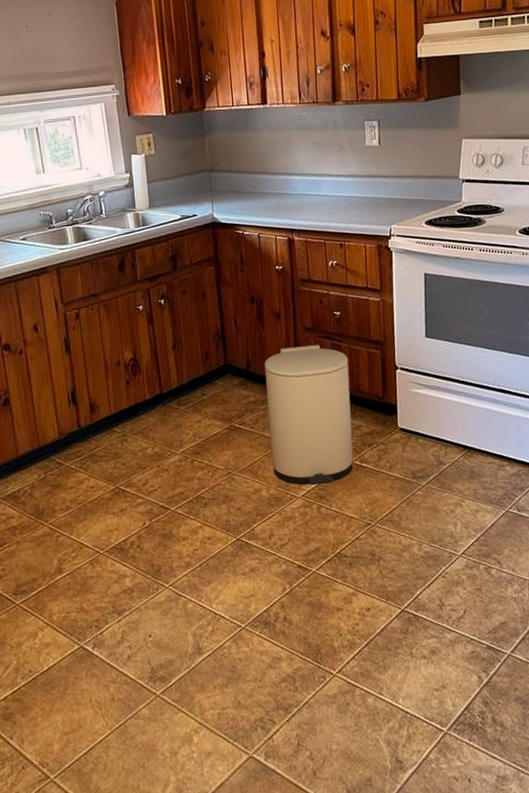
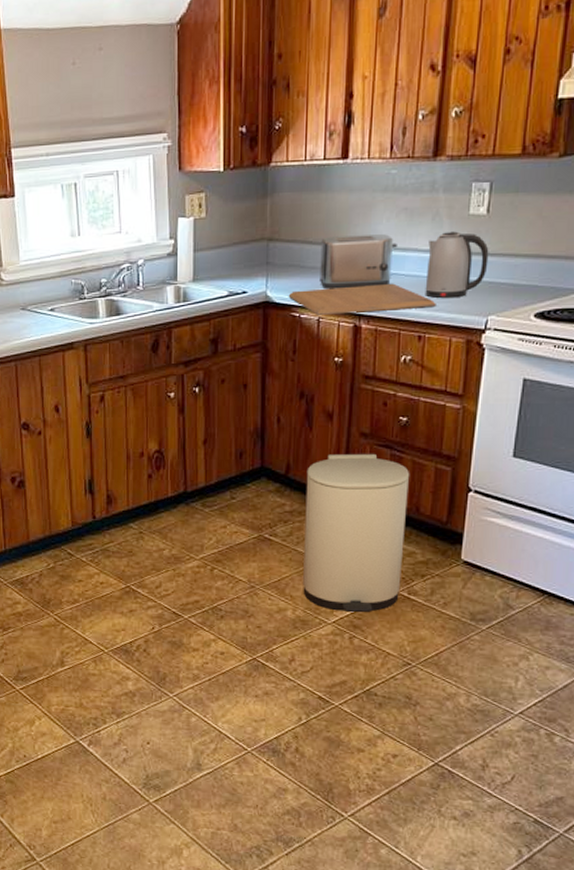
chopping board: none [231,202,350,233] -> present [288,283,436,316]
toaster: none [253,163,314,210] -> present [320,234,397,289]
kettle: none [338,159,386,213] -> present [425,231,489,298]

